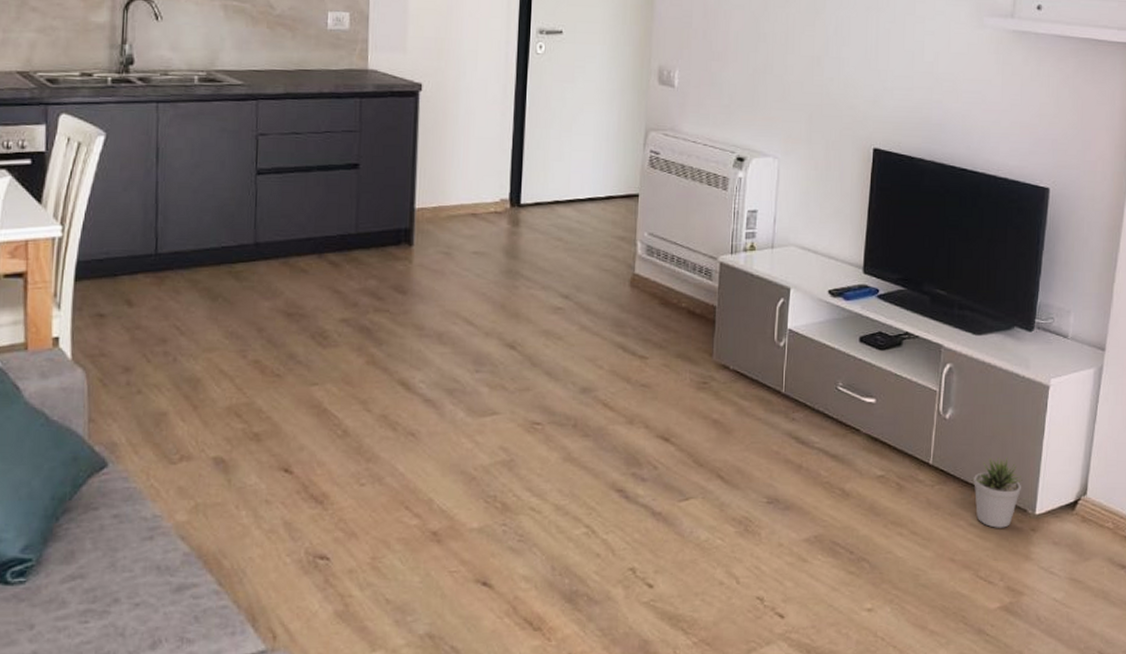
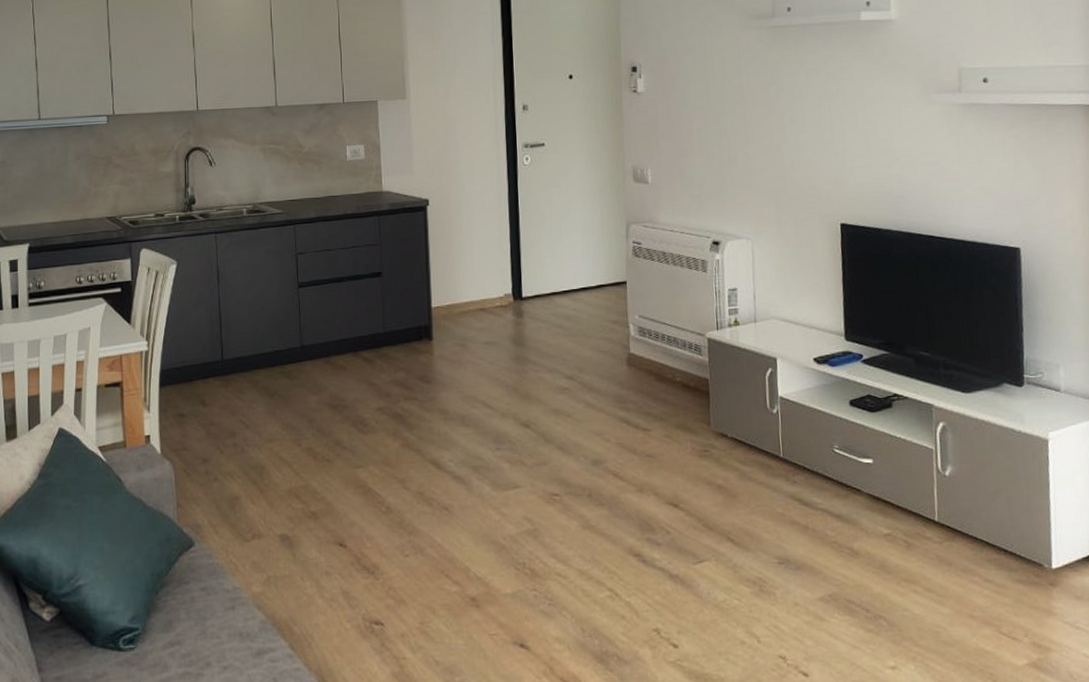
potted plant: present [974,458,1022,528] -> none [982,512,1034,583]

